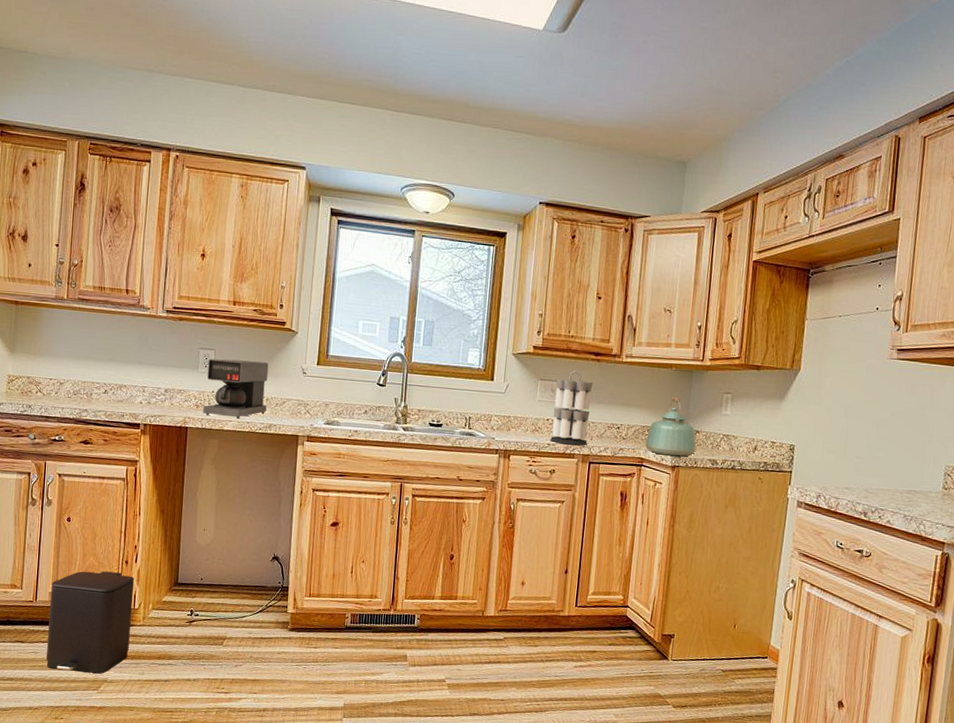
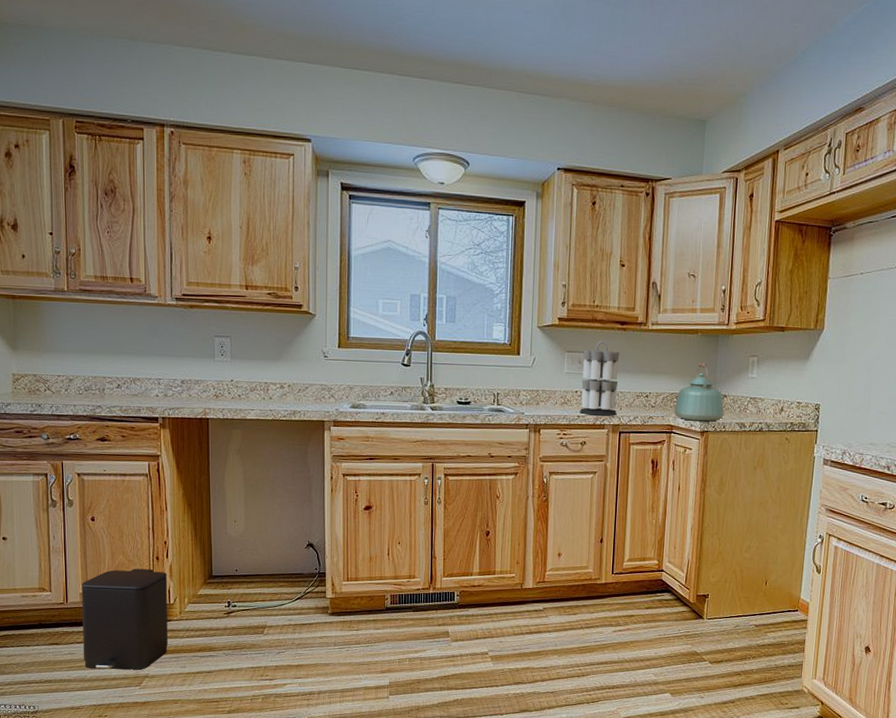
coffee maker: present [203,358,269,419] -> none [223,346,289,407]

